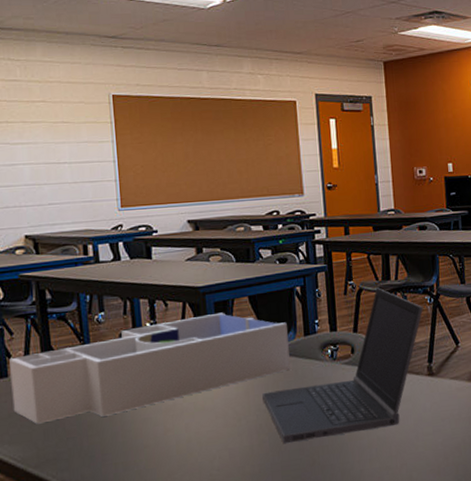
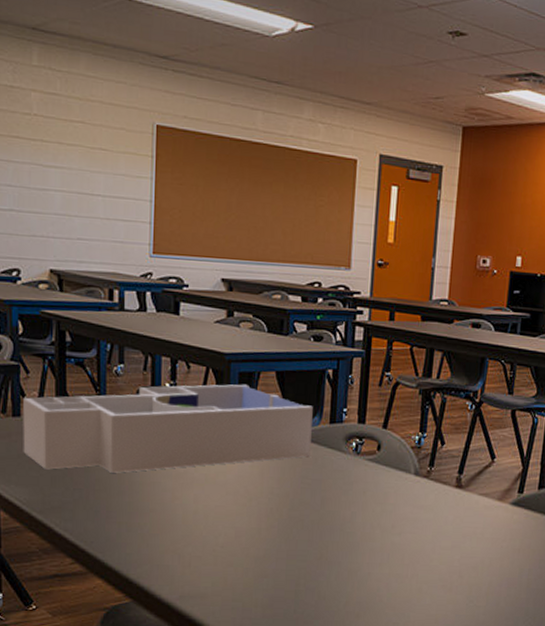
laptop computer: present [262,287,424,444] -> none [277,384,463,534]

